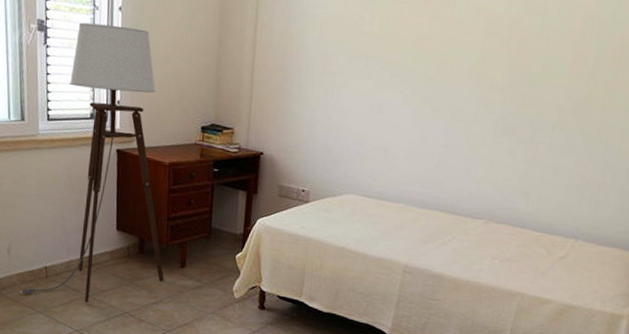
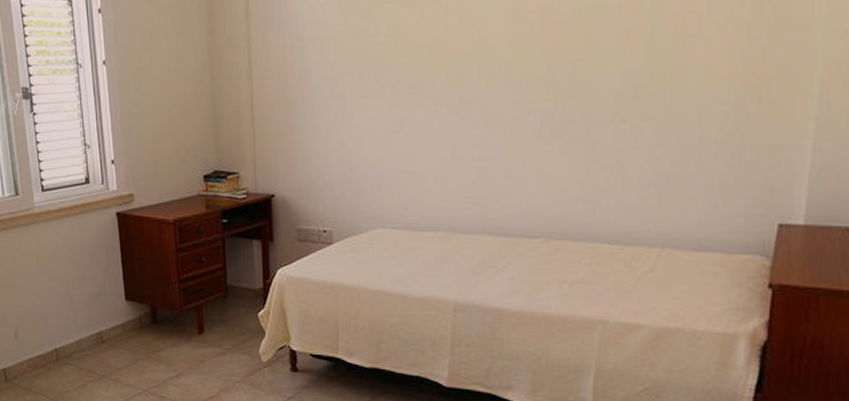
floor lamp: present [19,22,164,303] -> none [31,80,182,385]

